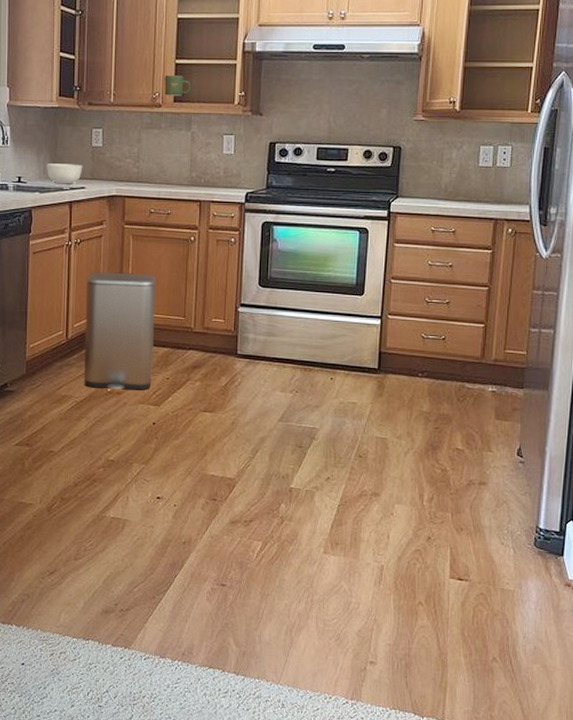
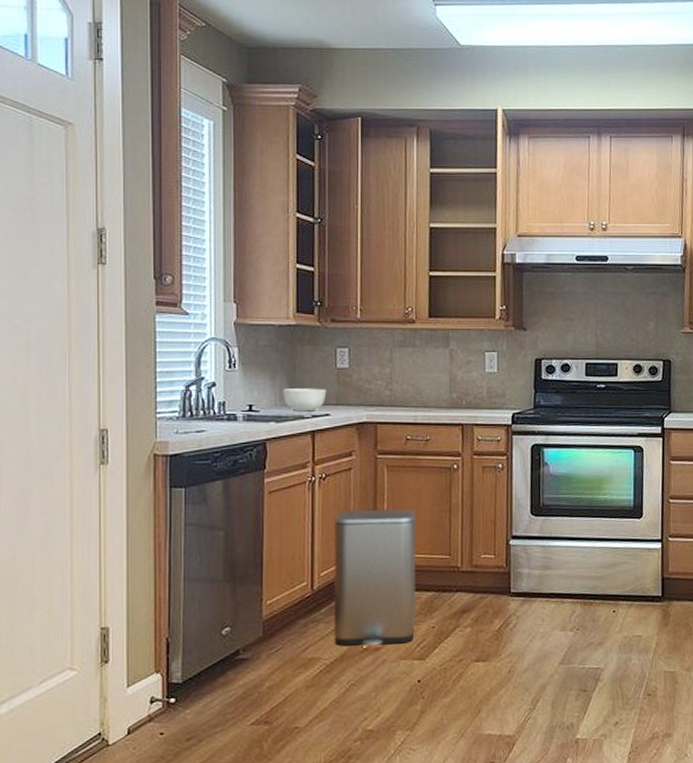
mug: present [165,76,190,97] -> none [419,289,446,312]

